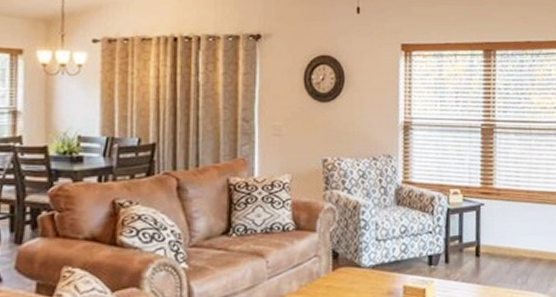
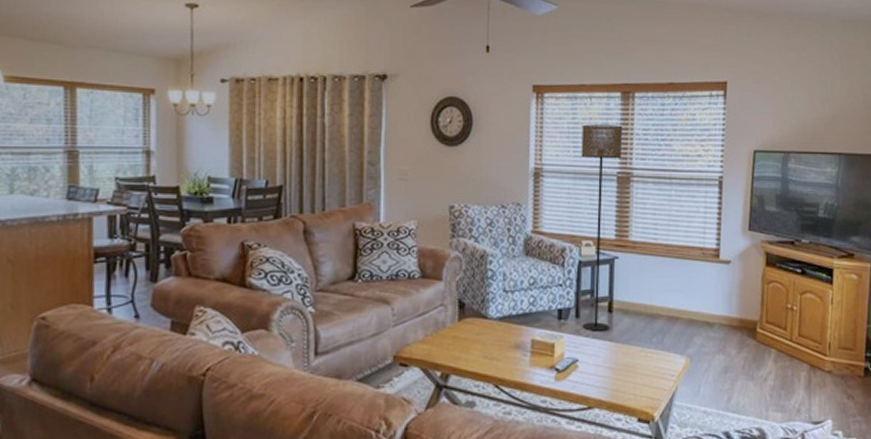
floor lamp: none [447,80,486,275] -> present [581,124,623,331]

